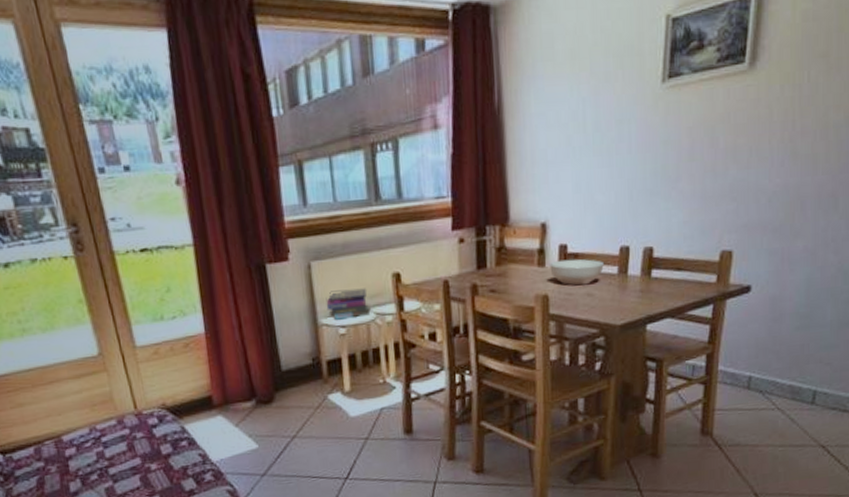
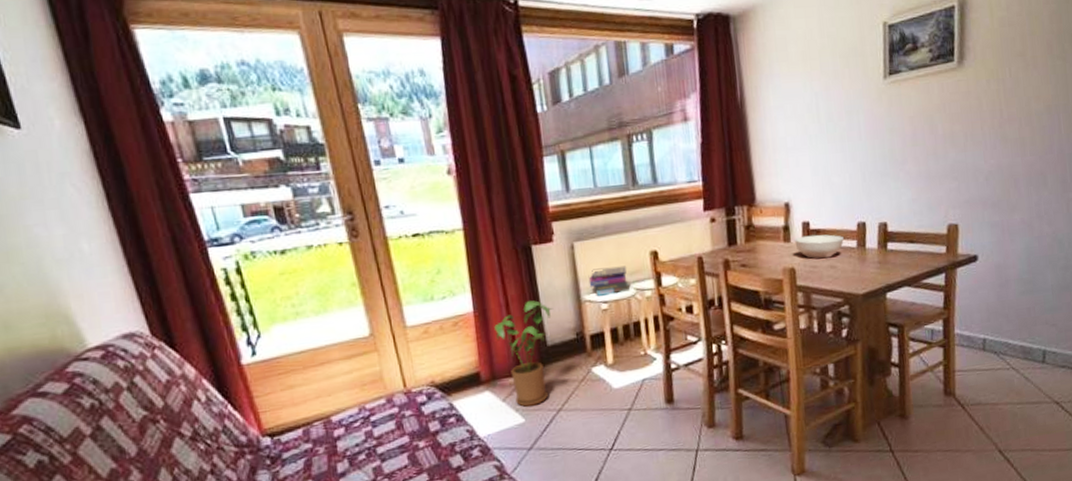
house plant: none [227,322,289,433] -> present [494,300,554,407]

